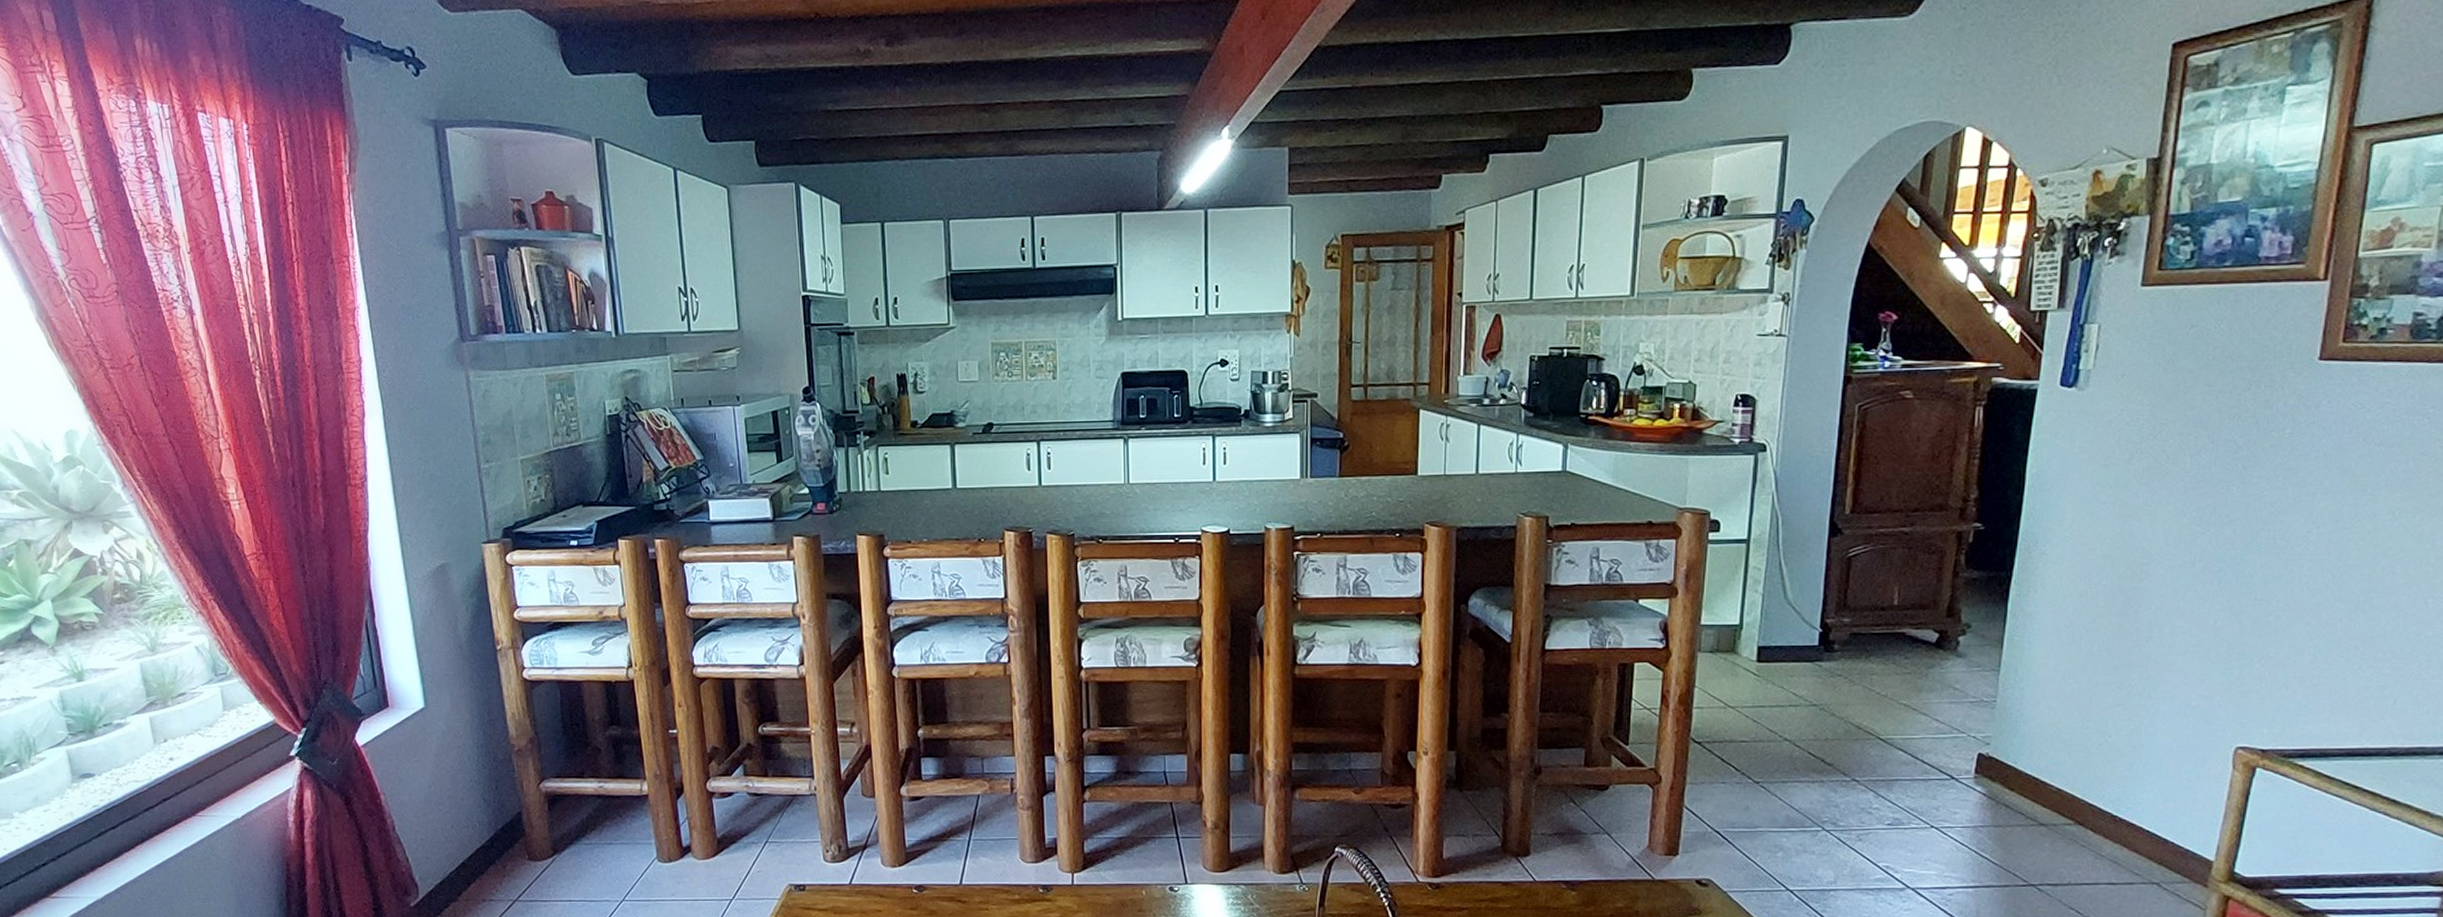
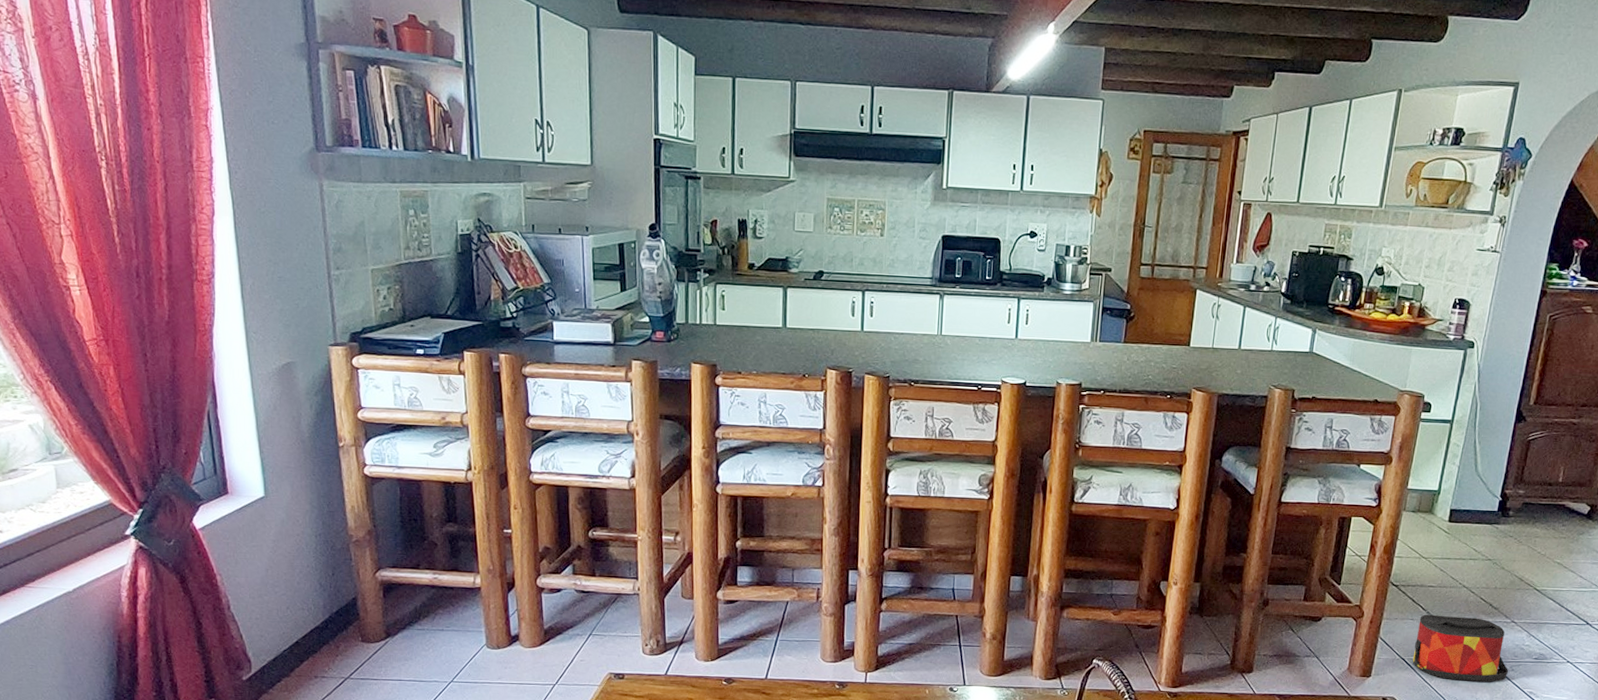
bag: none [1729,776,1856,856] -> present [1412,614,1509,682]

